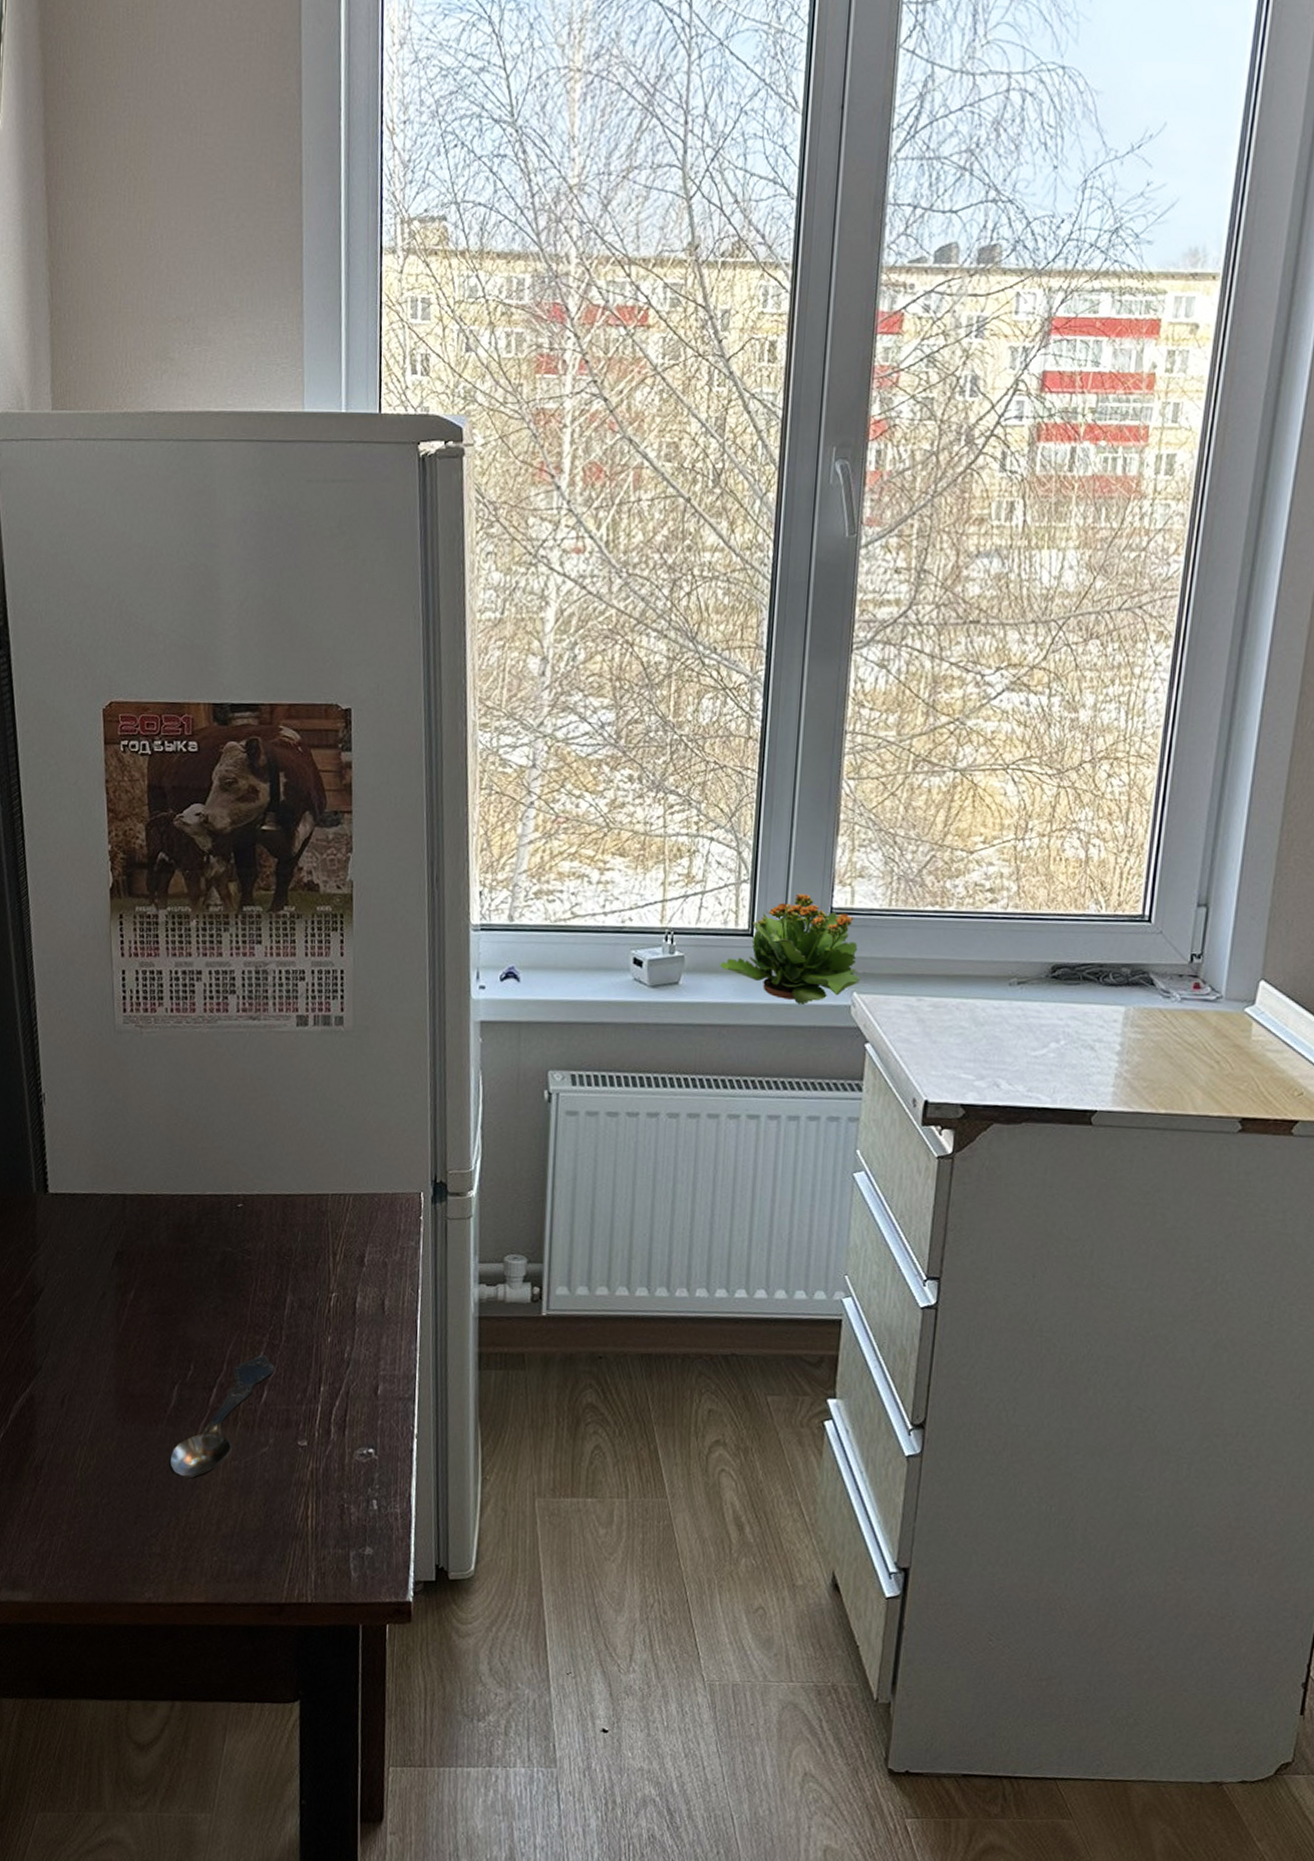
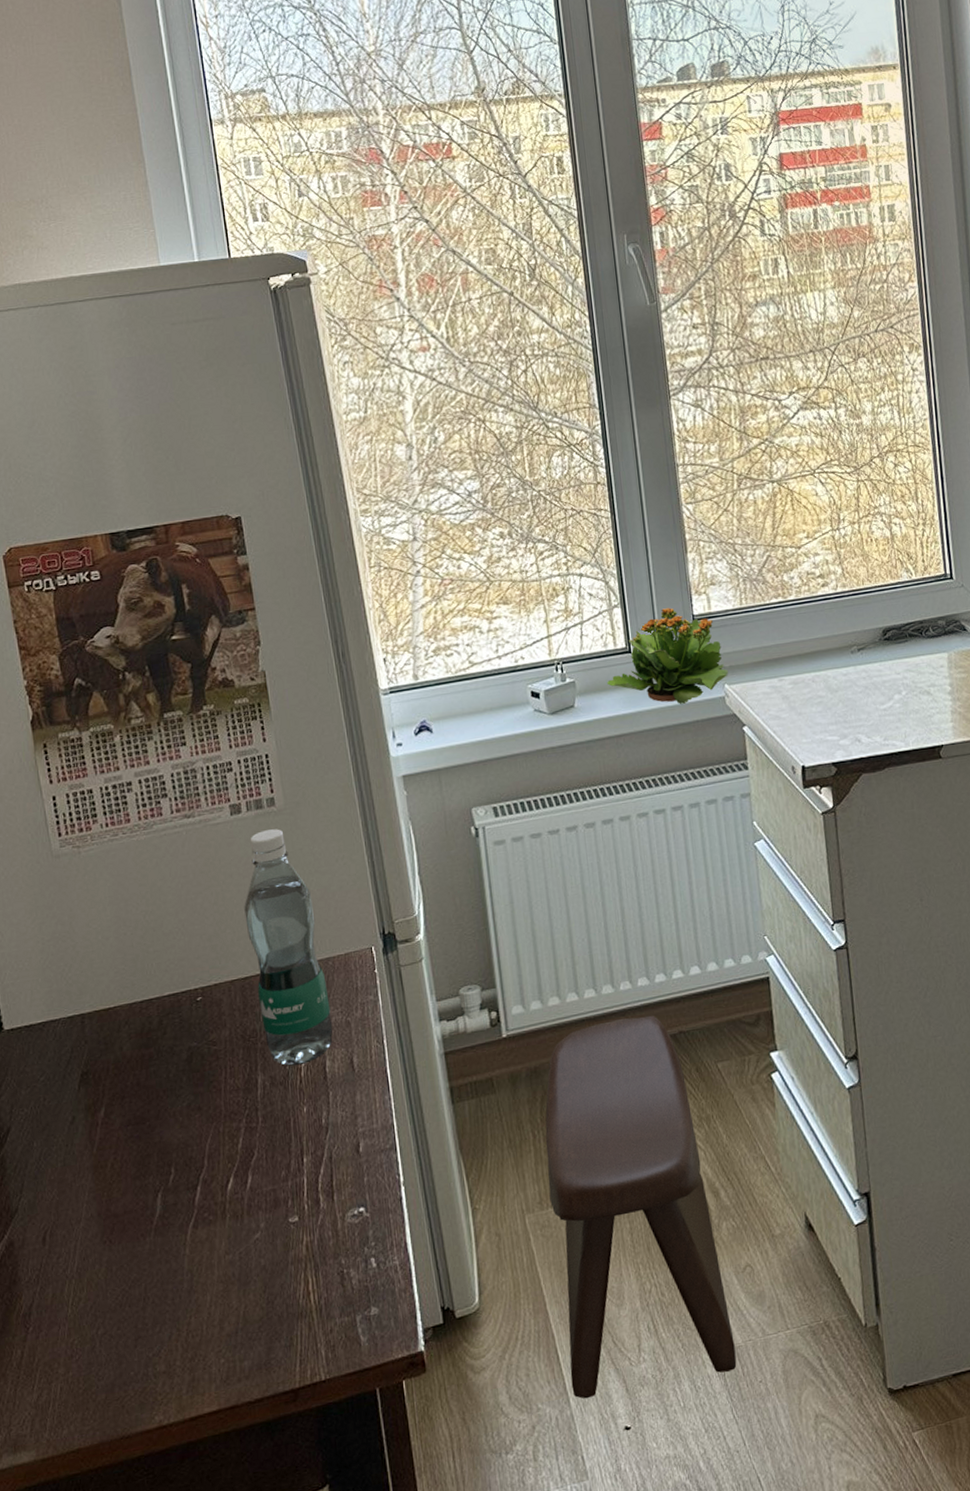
spoon: present [168,1355,275,1480] -> none [161,1141,256,1288]
bottle: none [296,1049,370,1294] -> present [244,829,333,1066]
stool: none [555,1325,732,1706] -> present [545,1015,737,1399]

